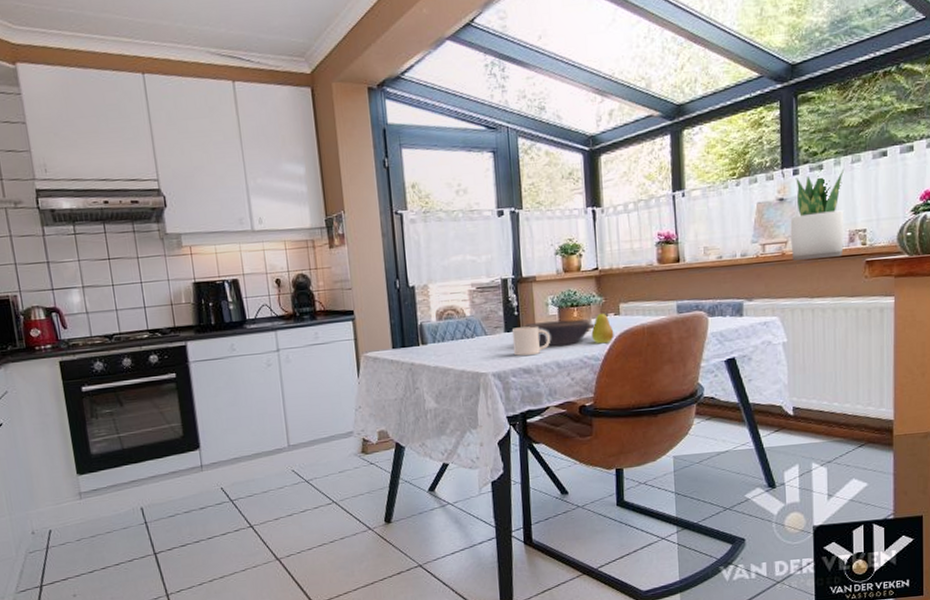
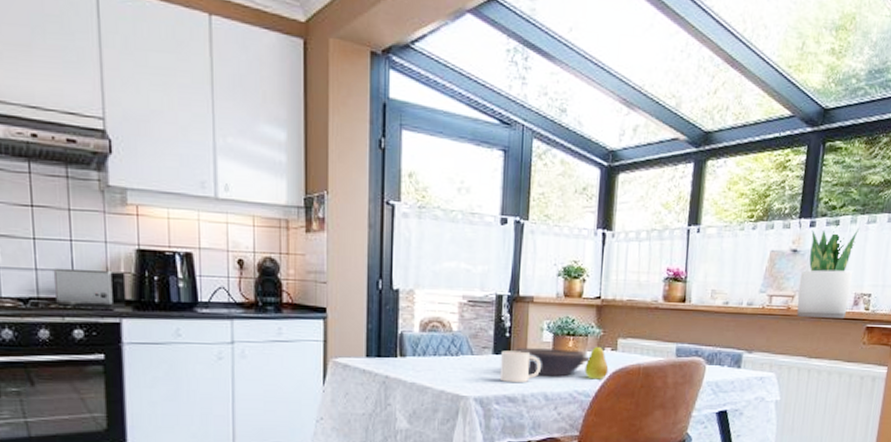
toaster: none [129,303,190,339] -> present [53,267,127,310]

